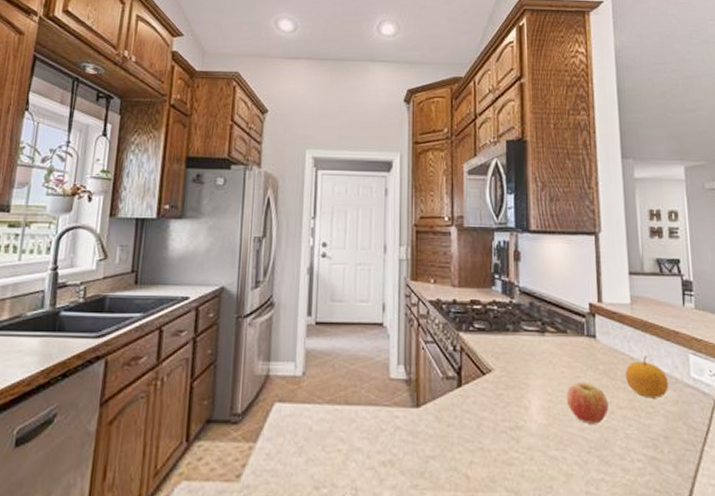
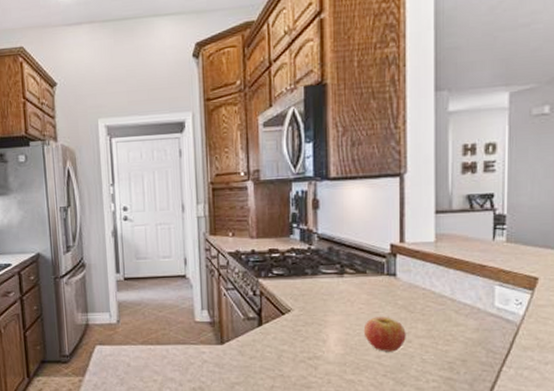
fruit: present [625,355,669,399] -> none [425,289,471,328]

